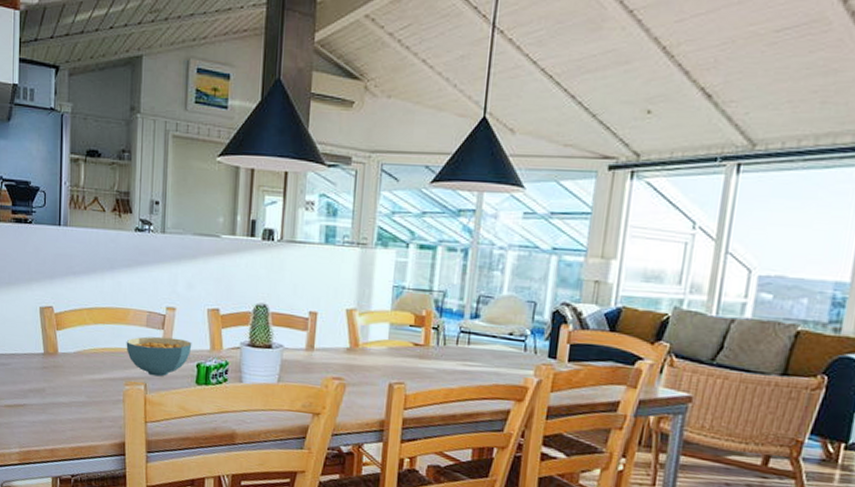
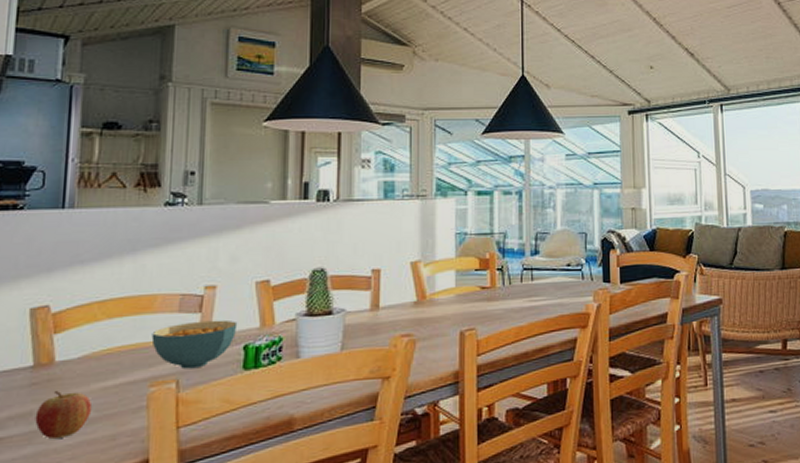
fruit: none [46,376,85,413] -> present [35,391,93,439]

